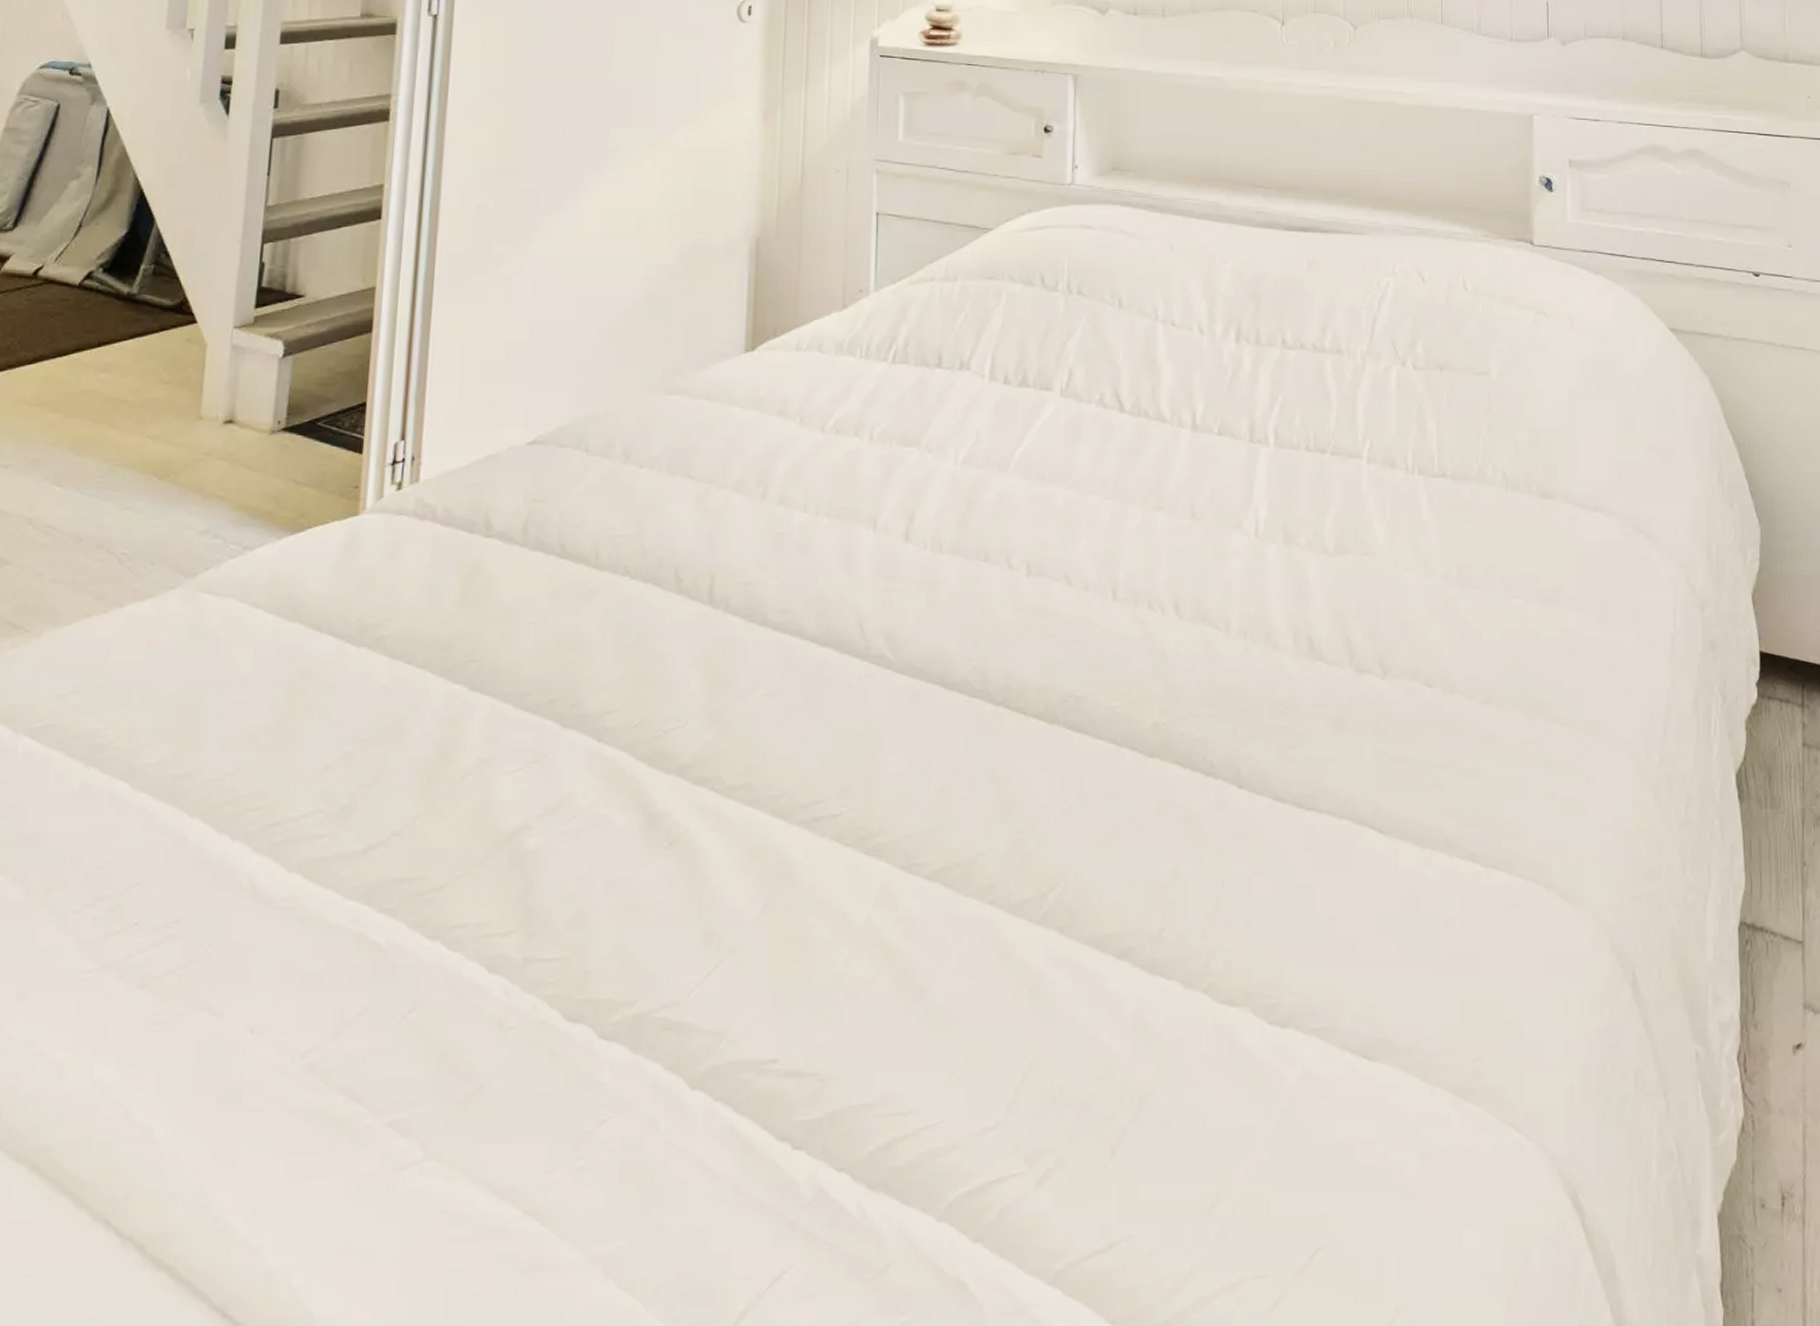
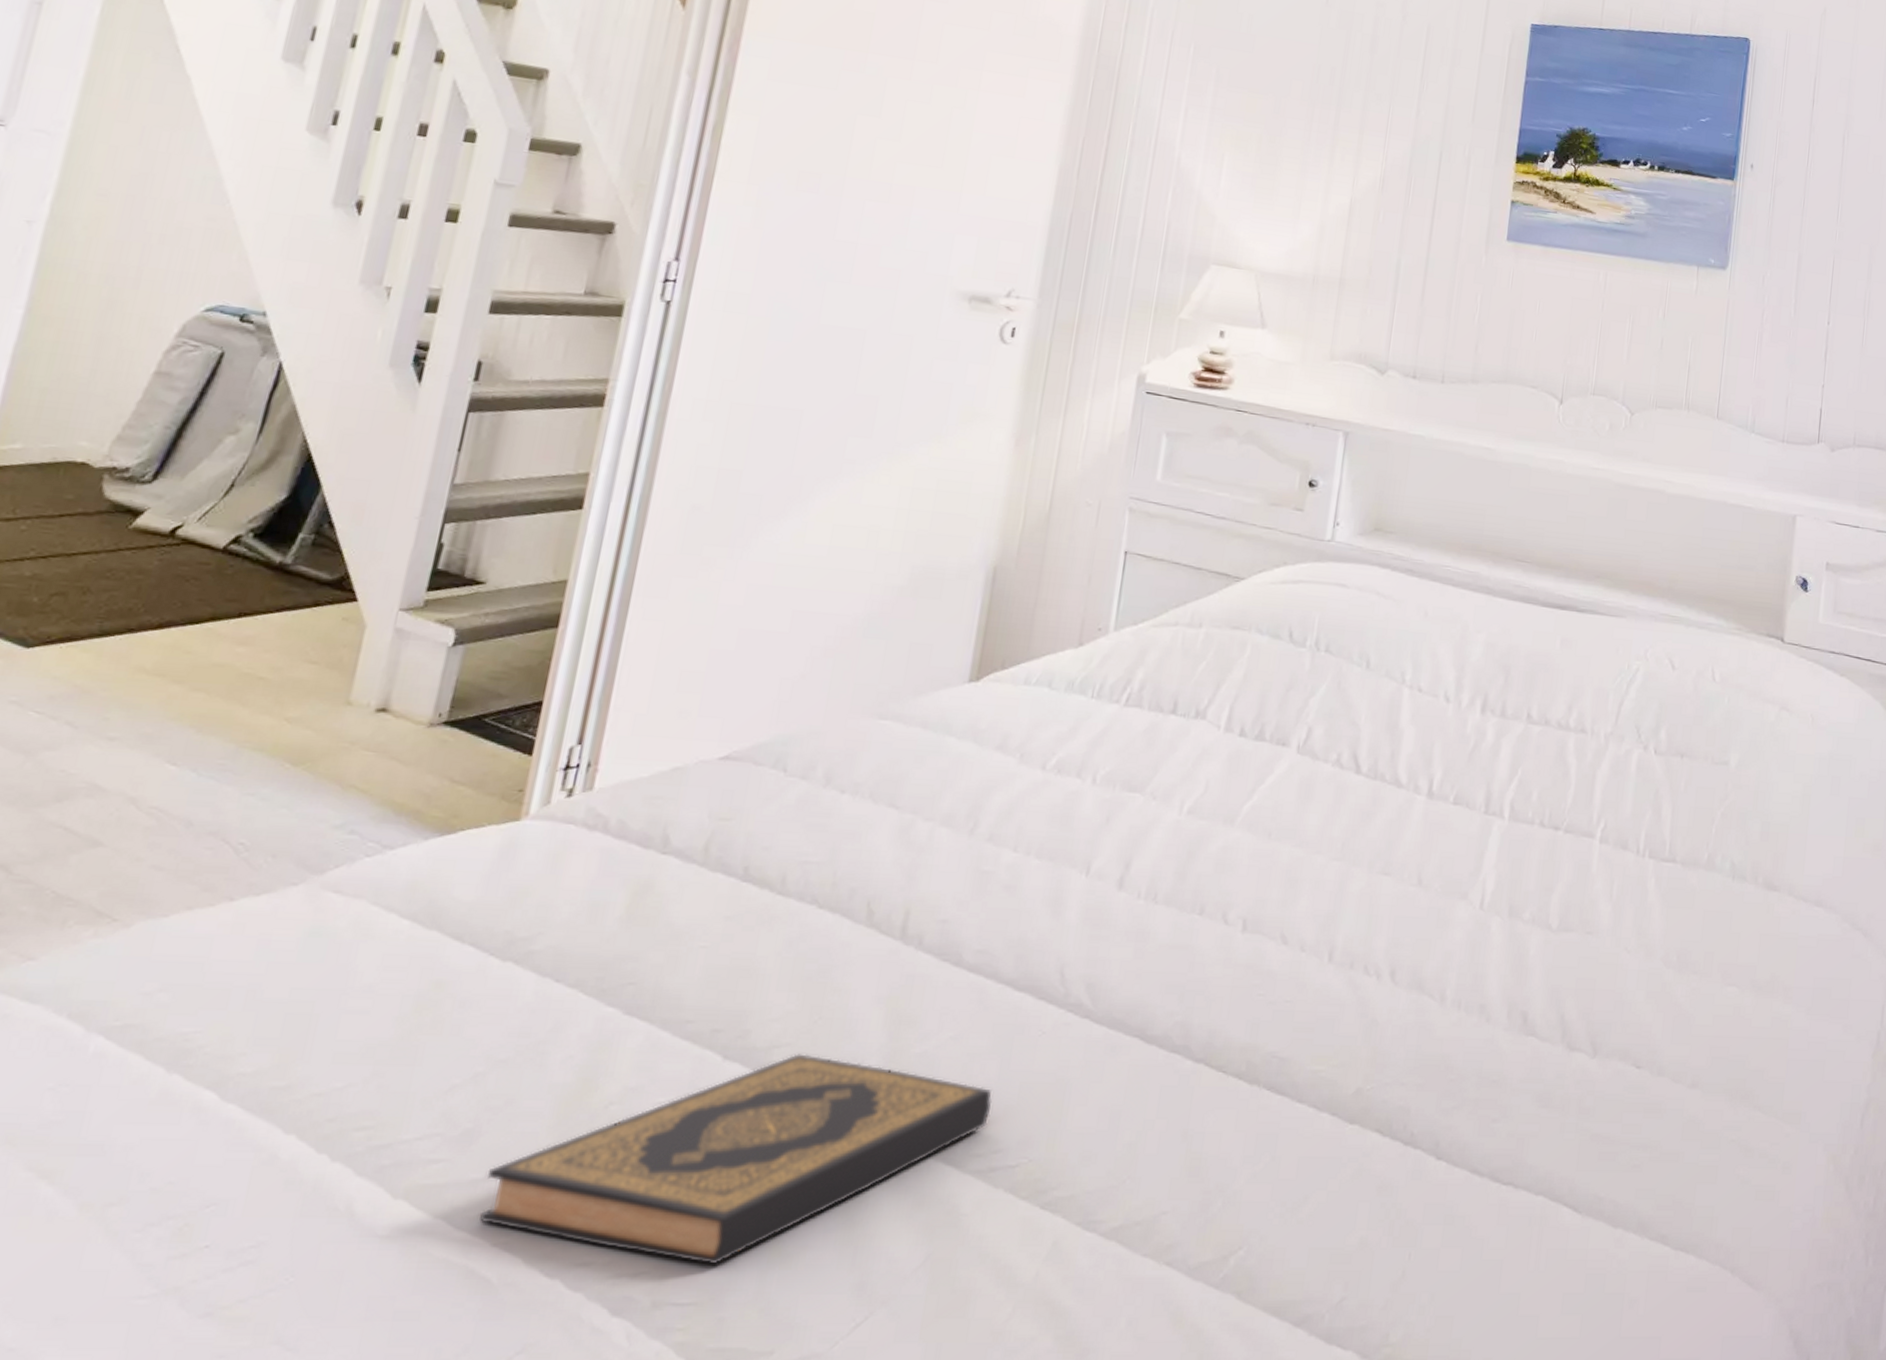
hardback book: none [363,718,810,922] -> present [478,1054,993,1265]

